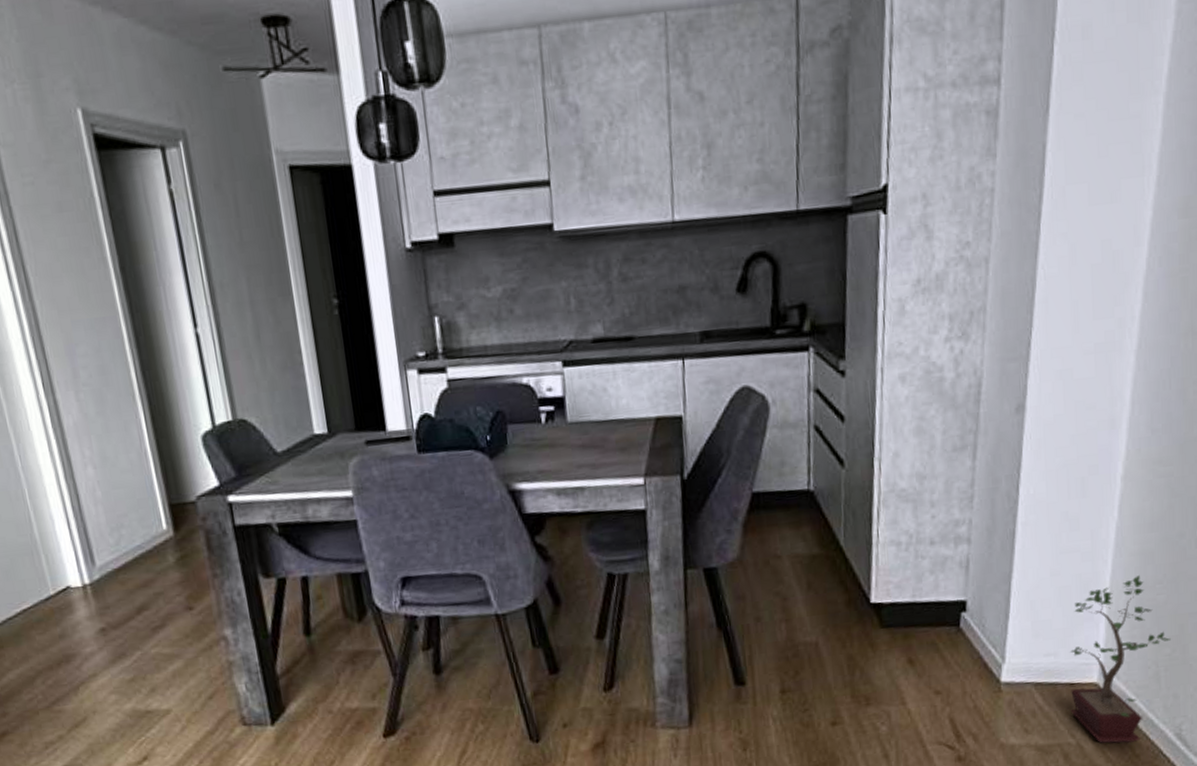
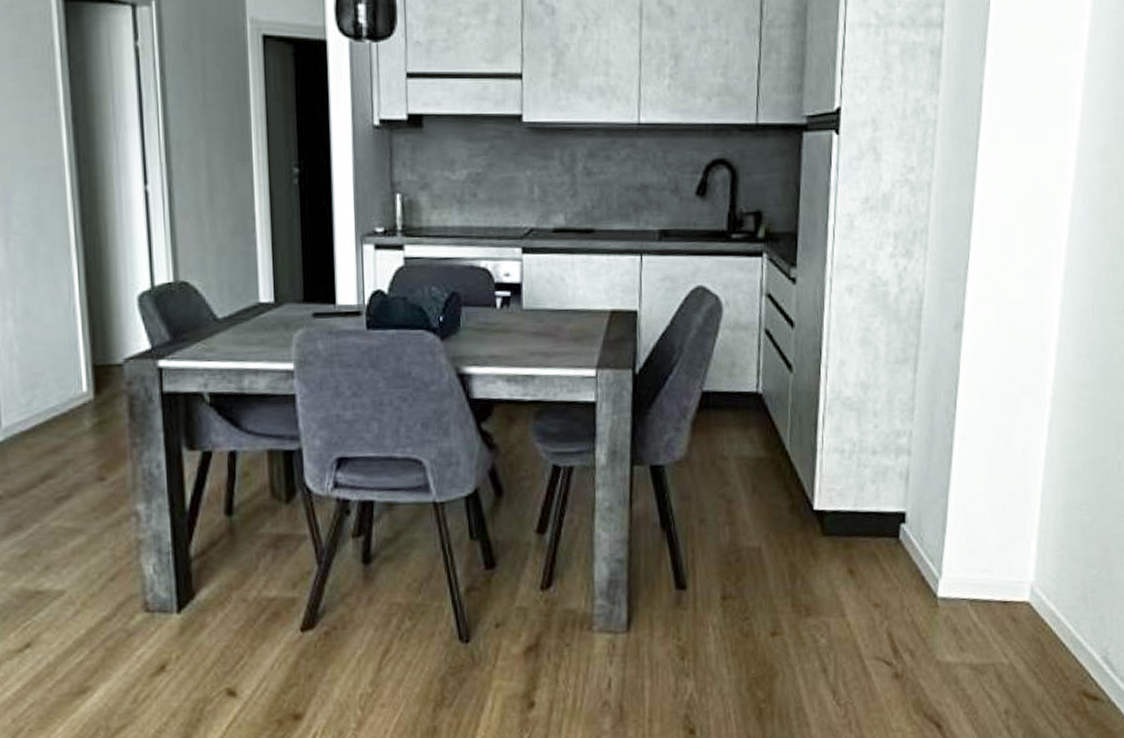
potted plant: present [1070,575,1171,744] -> none [1004,496,1097,665]

